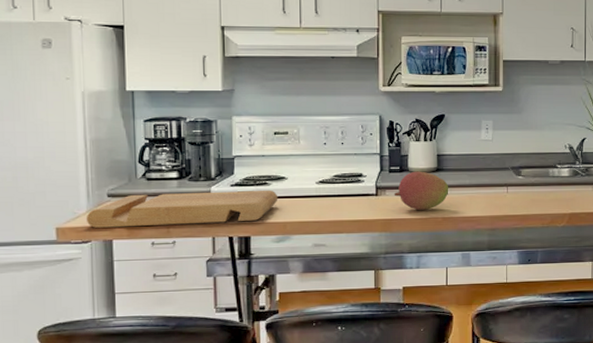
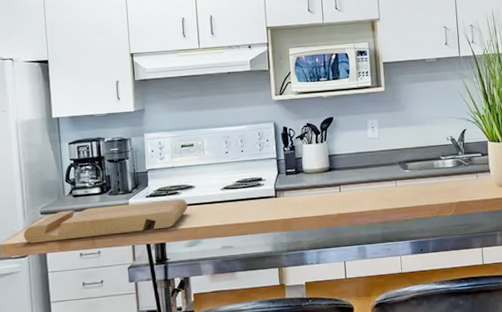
fruit: present [394,171,449,210] -> none [291,171,342,209]

